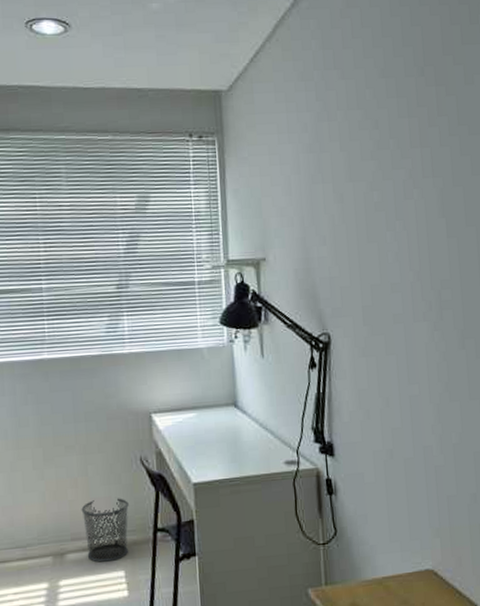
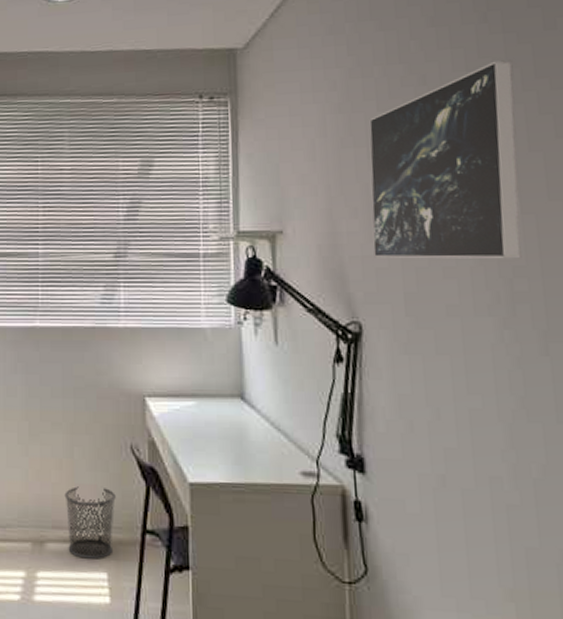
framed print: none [334,109,447,279] -> present [369,60,522,259]

